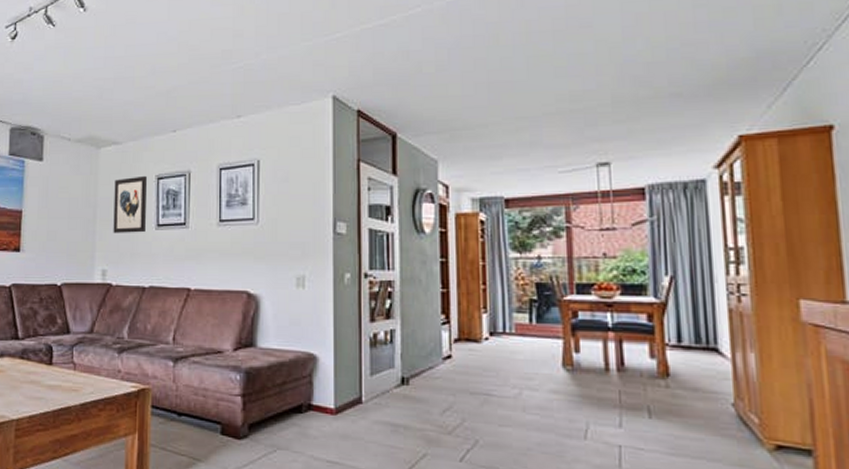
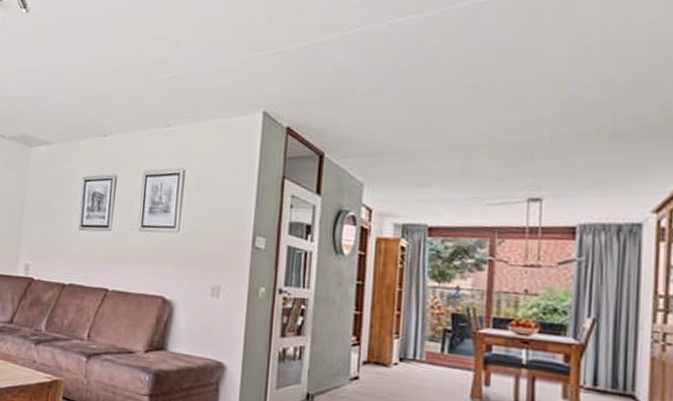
wall art: present [113,175,147,233] -> none [38,176,75,232]

